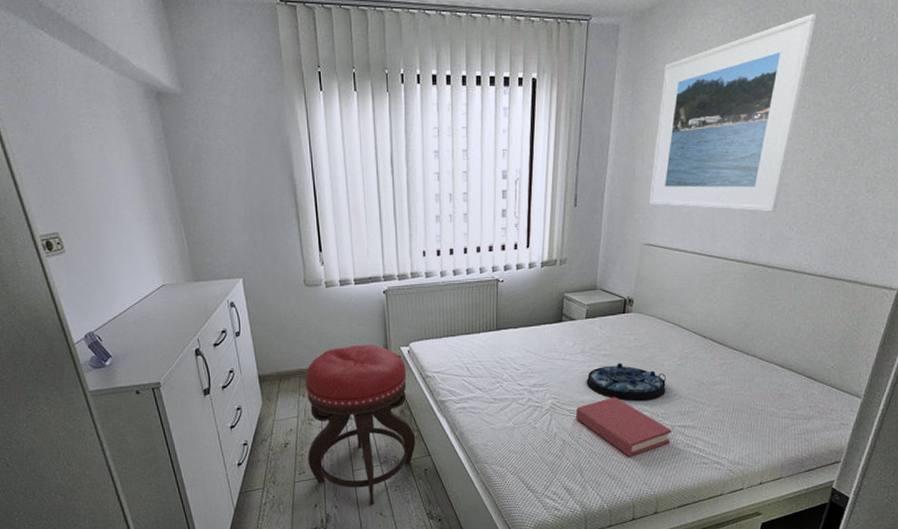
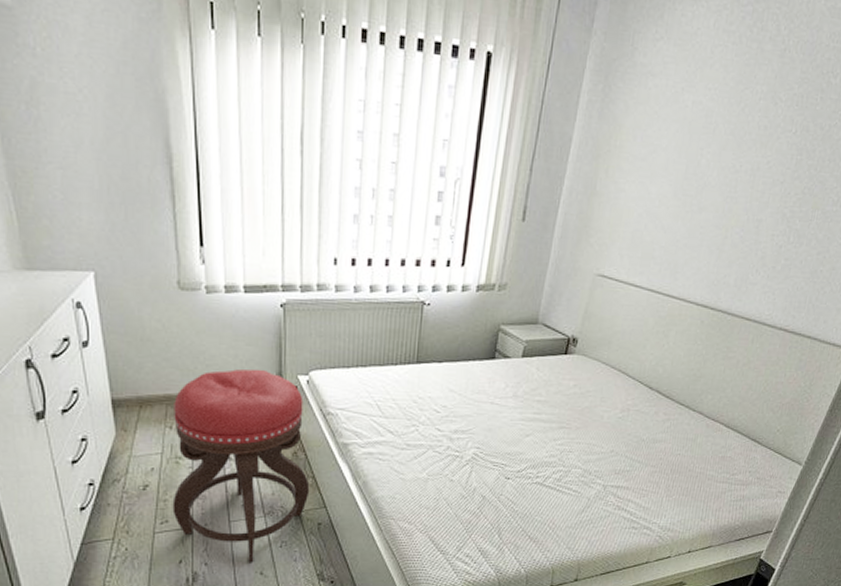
hardback book: present [575,396,672,457] -> none [499,449,604,518]
serving tray: present [586,363,666,402] -> none [515,411,604,457]
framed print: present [648,14,817,212] -> none [607,19,819,251]

